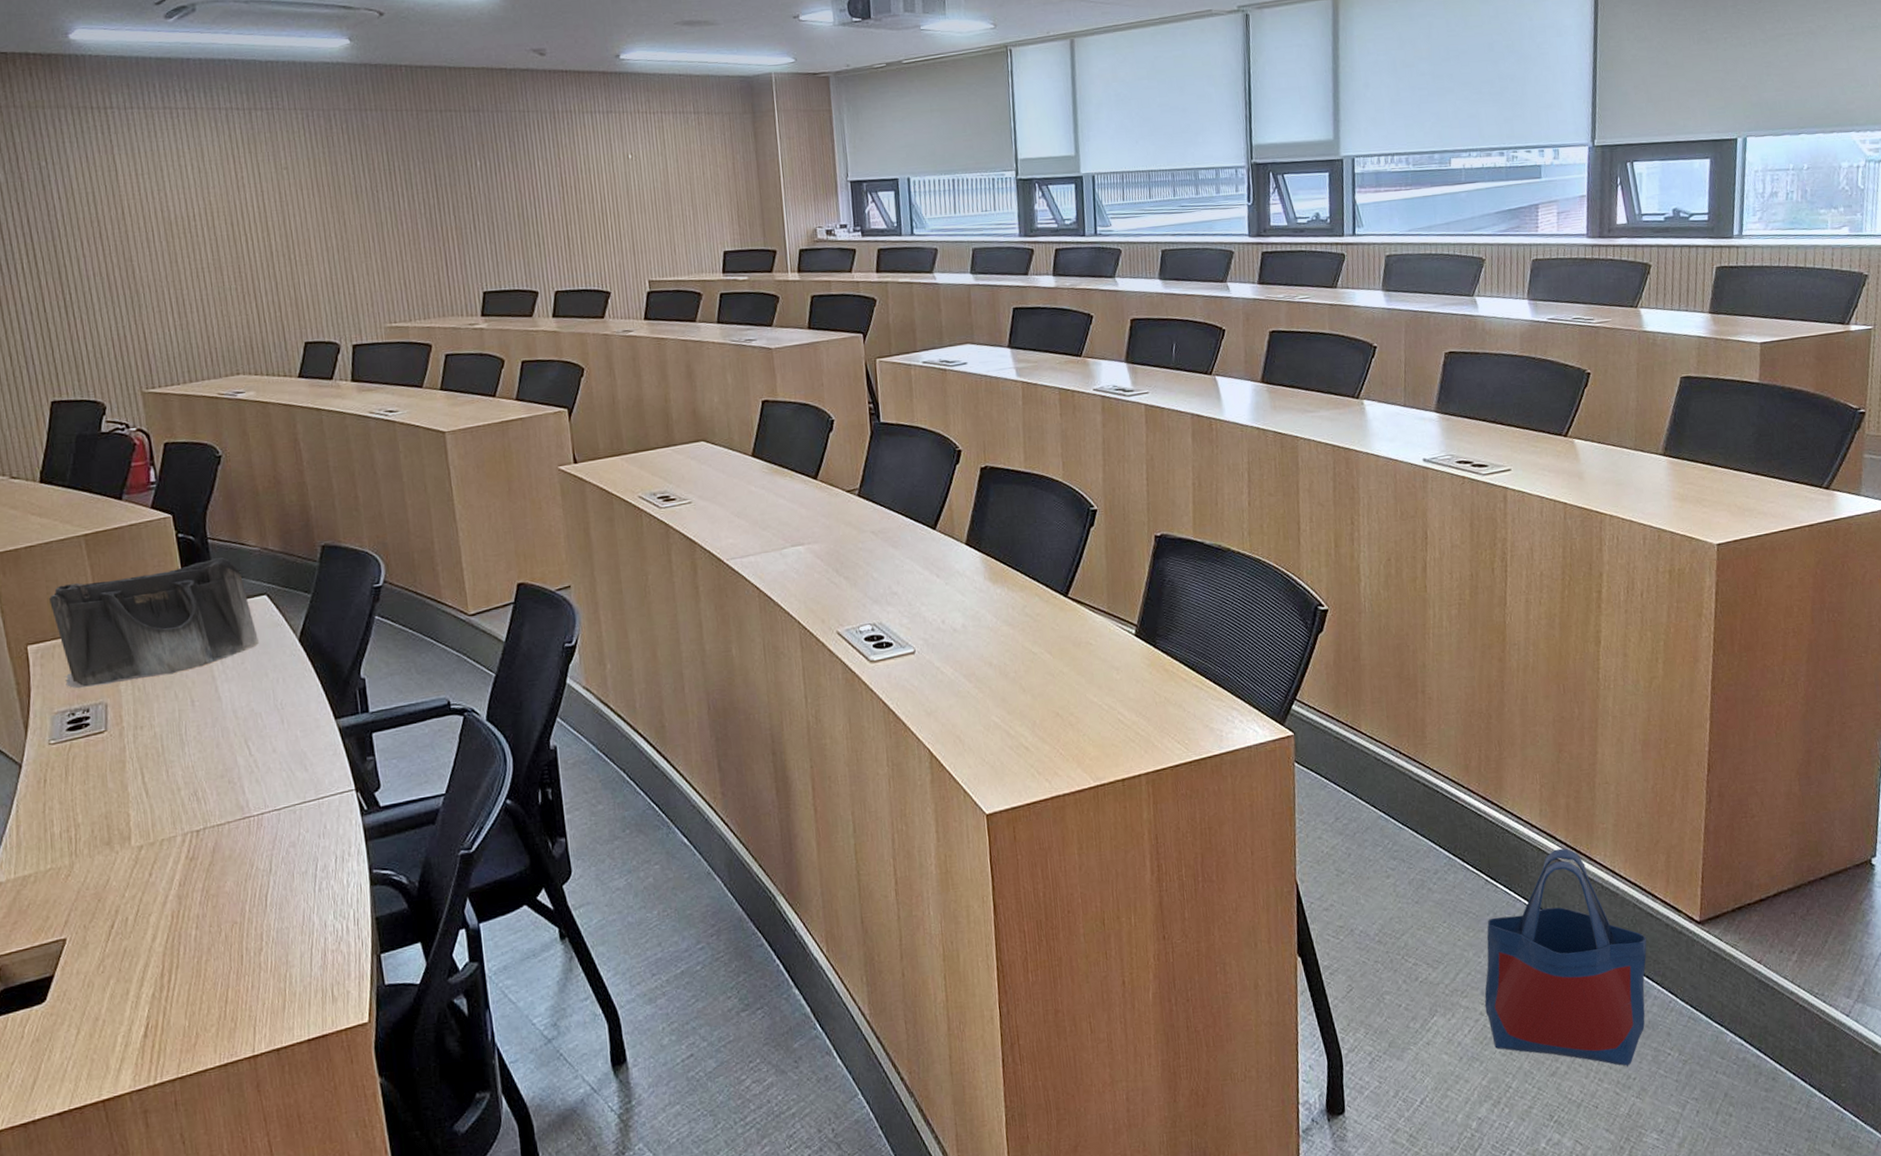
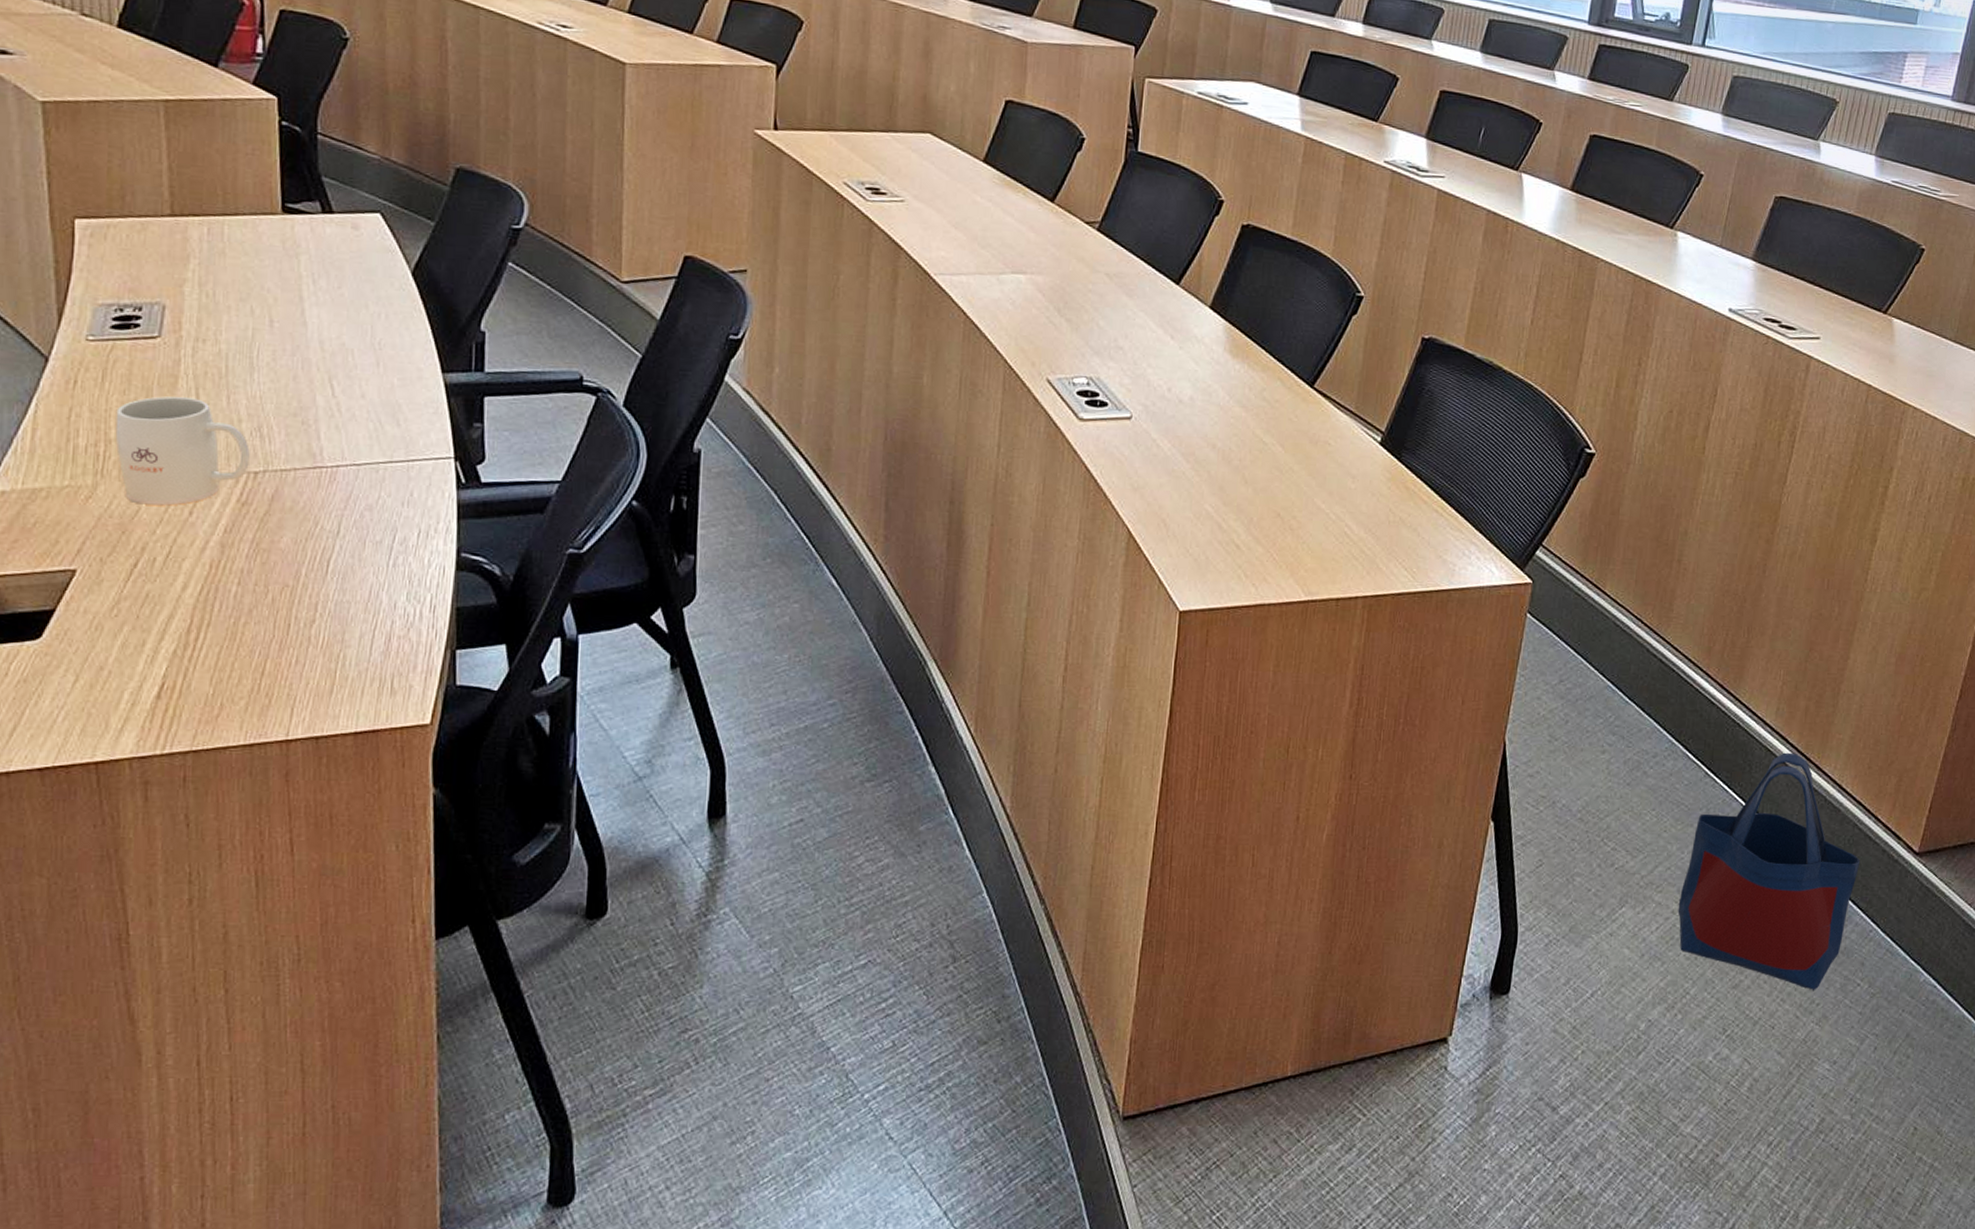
saddlebag: present [49,557,260,689] -> none [110,155,364,285]
mug: none [80,777,192,874] -> present [115,396,250,506]

